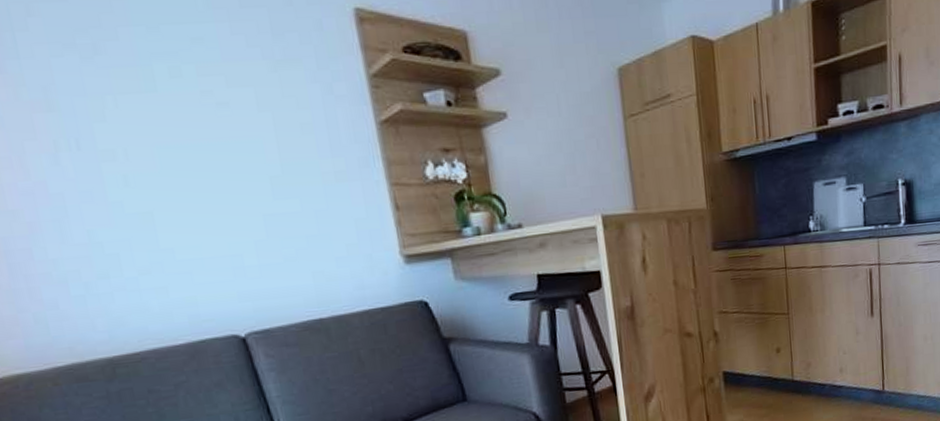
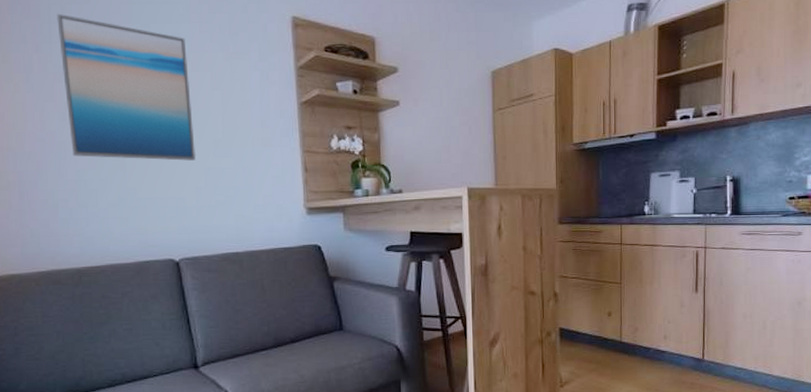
wall art: none [21,16,249,212] -> present [57,13,195,161]

